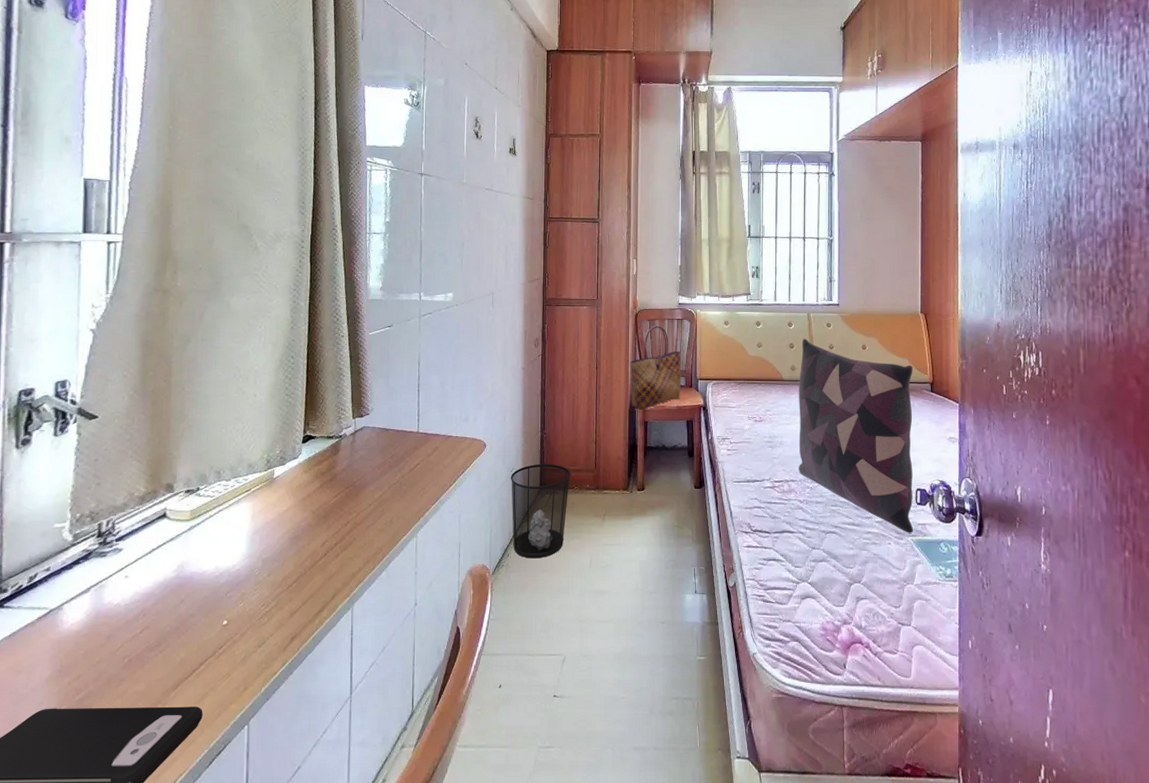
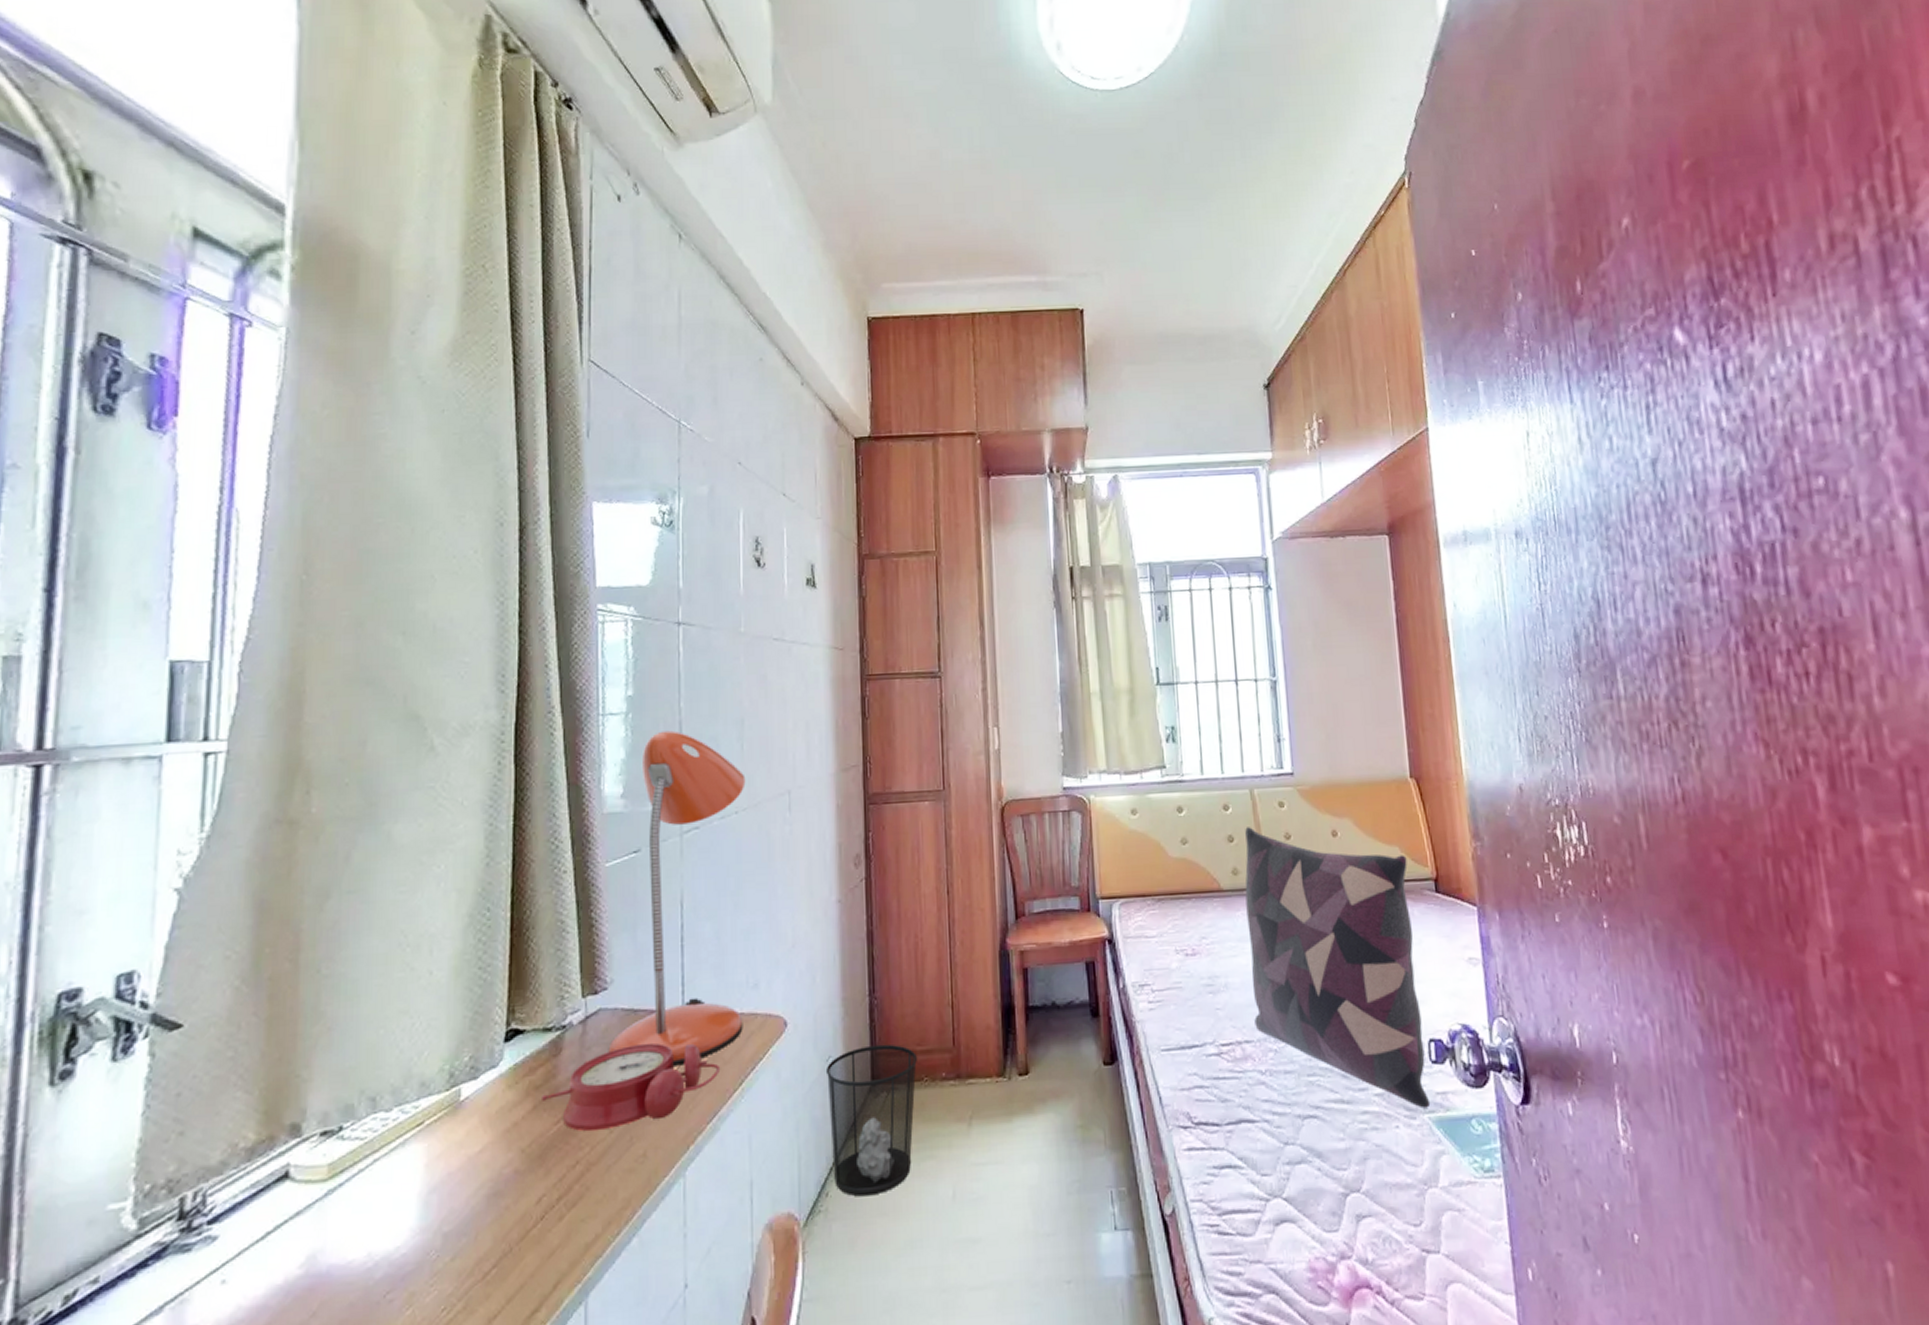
alarm clock: none [326,451,442,504] -> present [542,1043,721,1132]
desk lamp: none [369,247,464,467] -> present [608,730,746,1066]
tote bag: present [630,325,682,410] -> none [997,822,1074,951]

